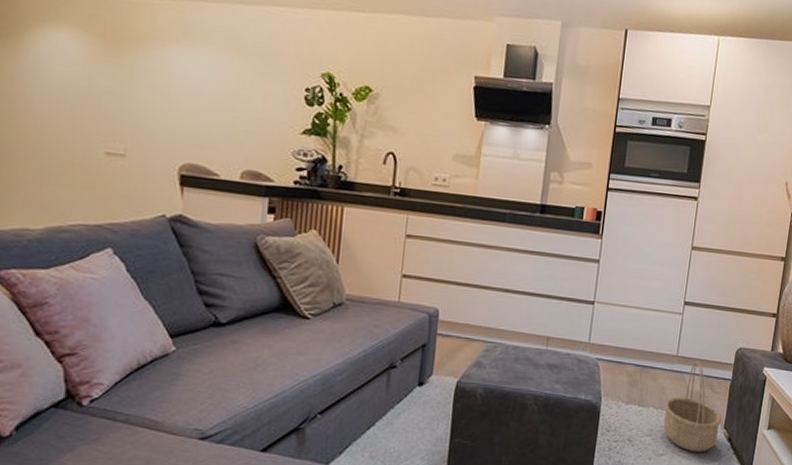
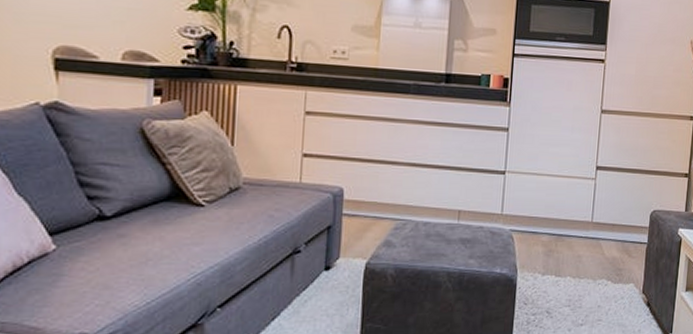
basket: present [663,359,722,453] -> none [581,224,639,320]

